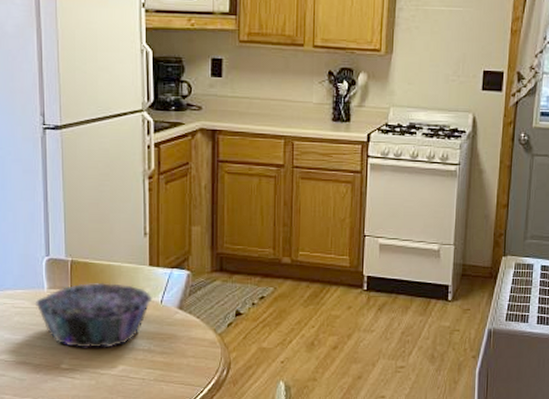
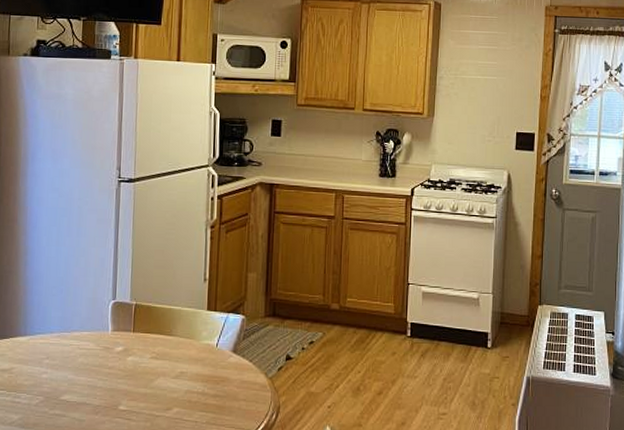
decorative bowl: present [34,282,153,348] -> none [98,325,209,390]

